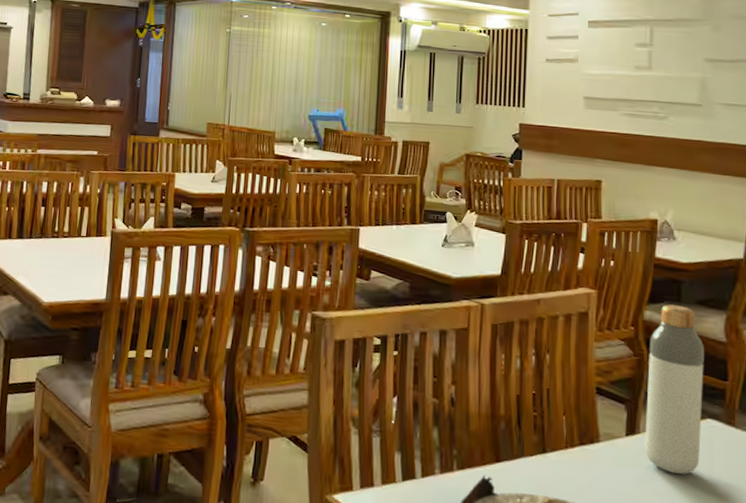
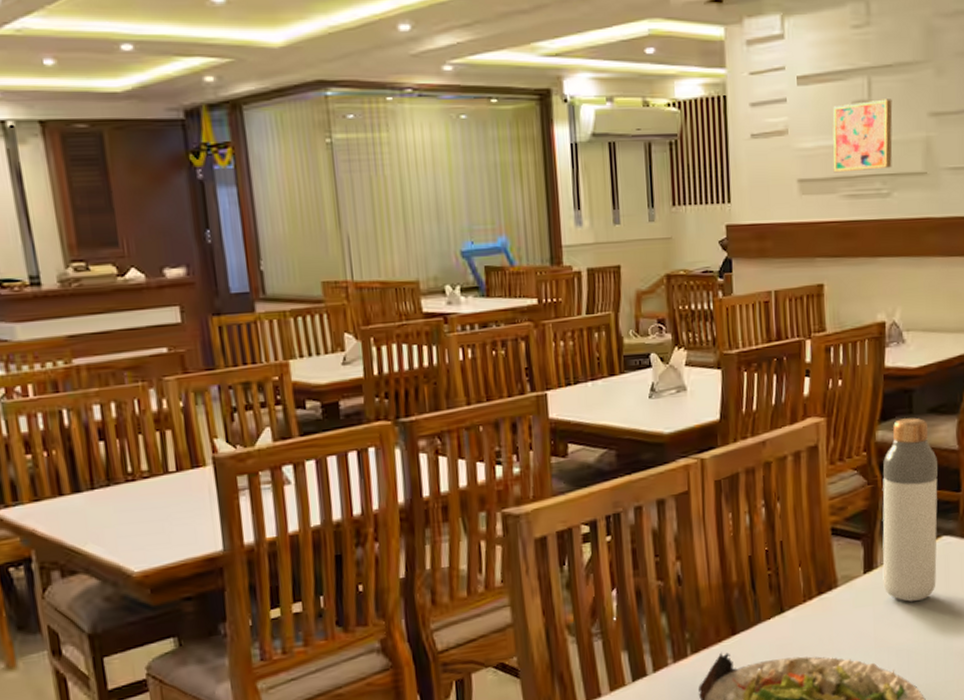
wall art: none [616,44,672,97] -> present [832,99,893,173]

